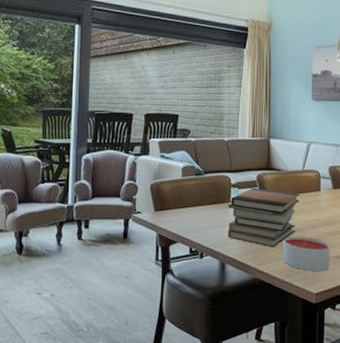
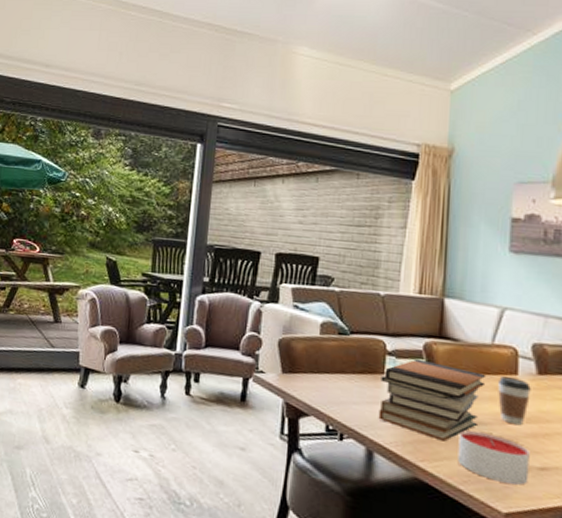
coffee cup: none [308,192,329,228] -> present [498,376,531,426]

